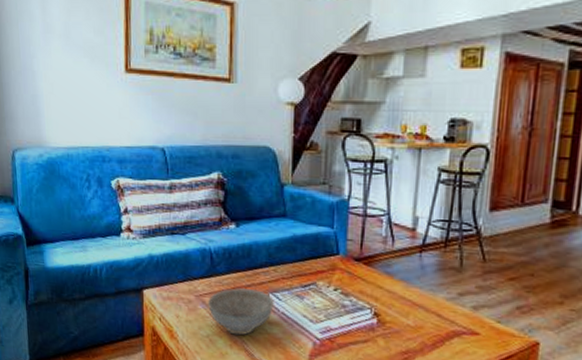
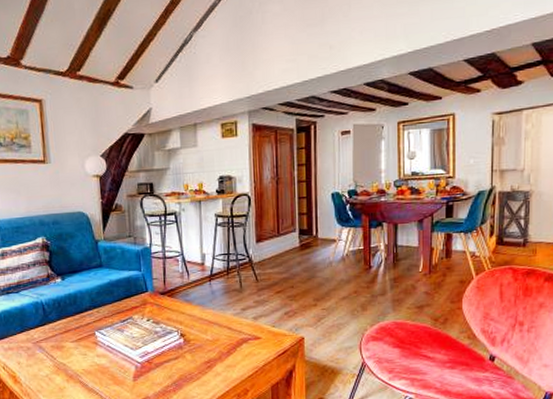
decorative bowl: present [208,287,274,336] -> none [44,330,100,371]

